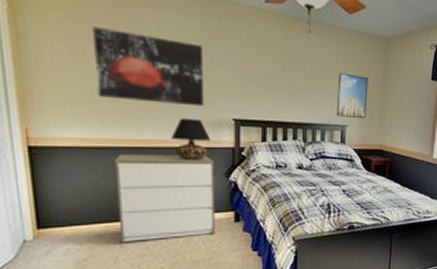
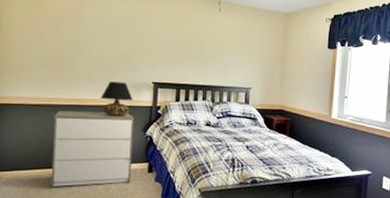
wall art: present [92,26,204,107] -> none [47,11,133,72]
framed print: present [337,73,369,119] -> none [242,43,270,83]

